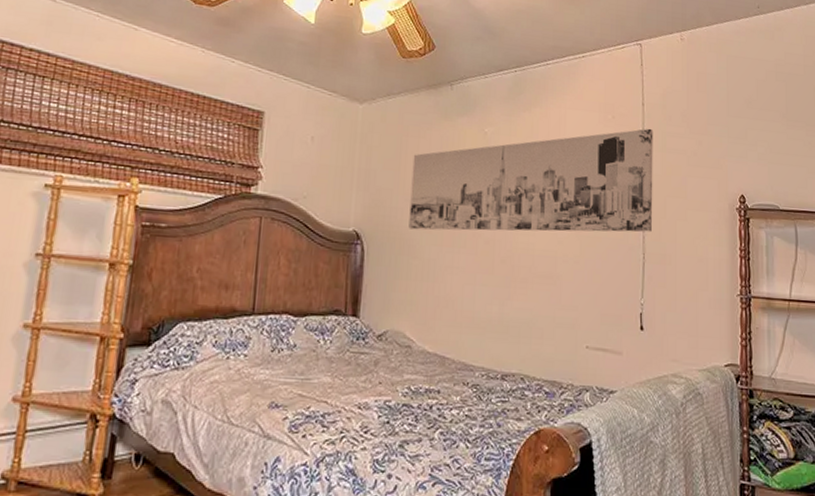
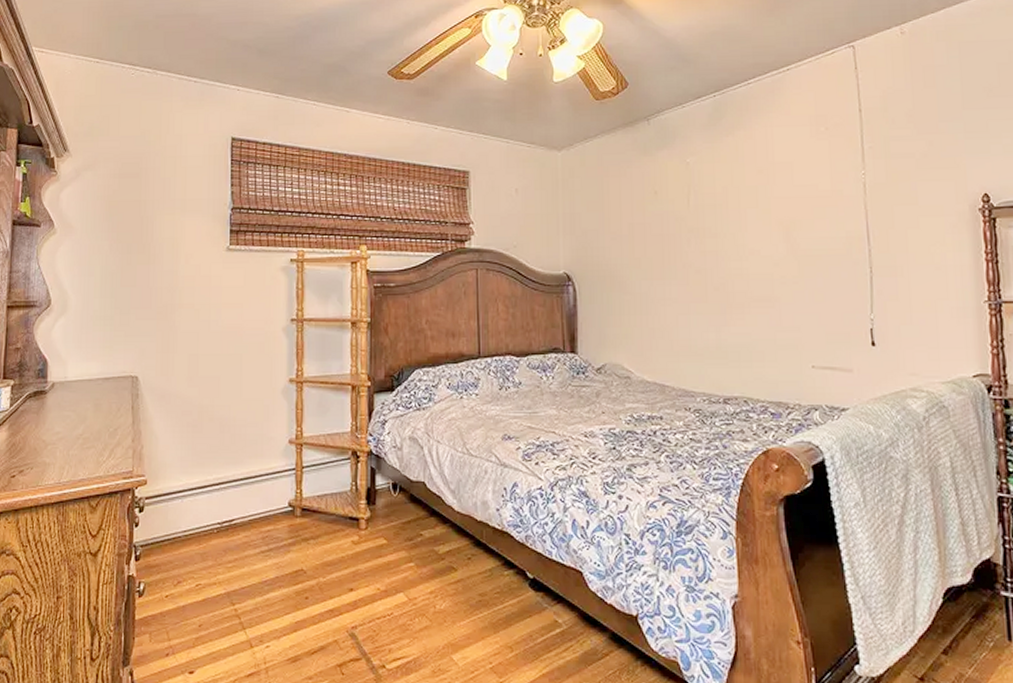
wall art: present [408,128,653,233] -> none [615,135,879,266]

